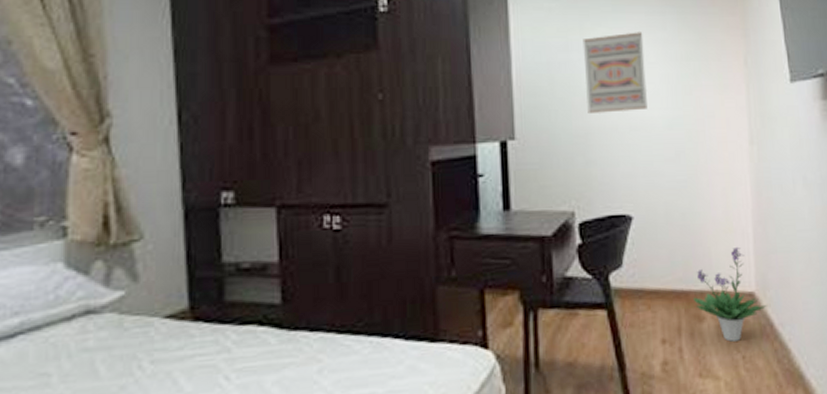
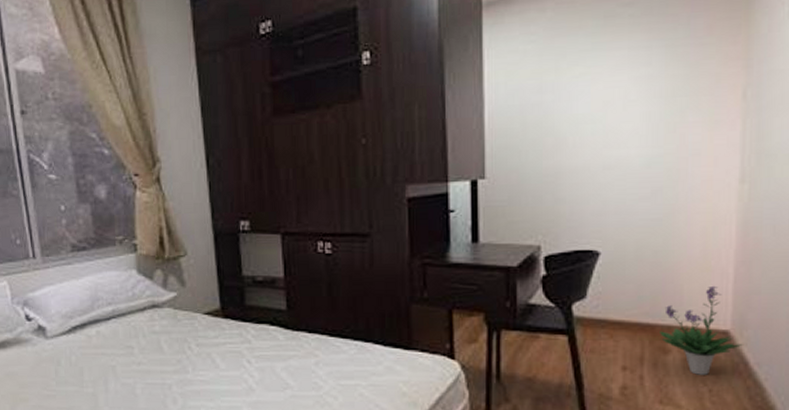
wall art: present [582,32,647,113] -> none [558,69,624,153]

